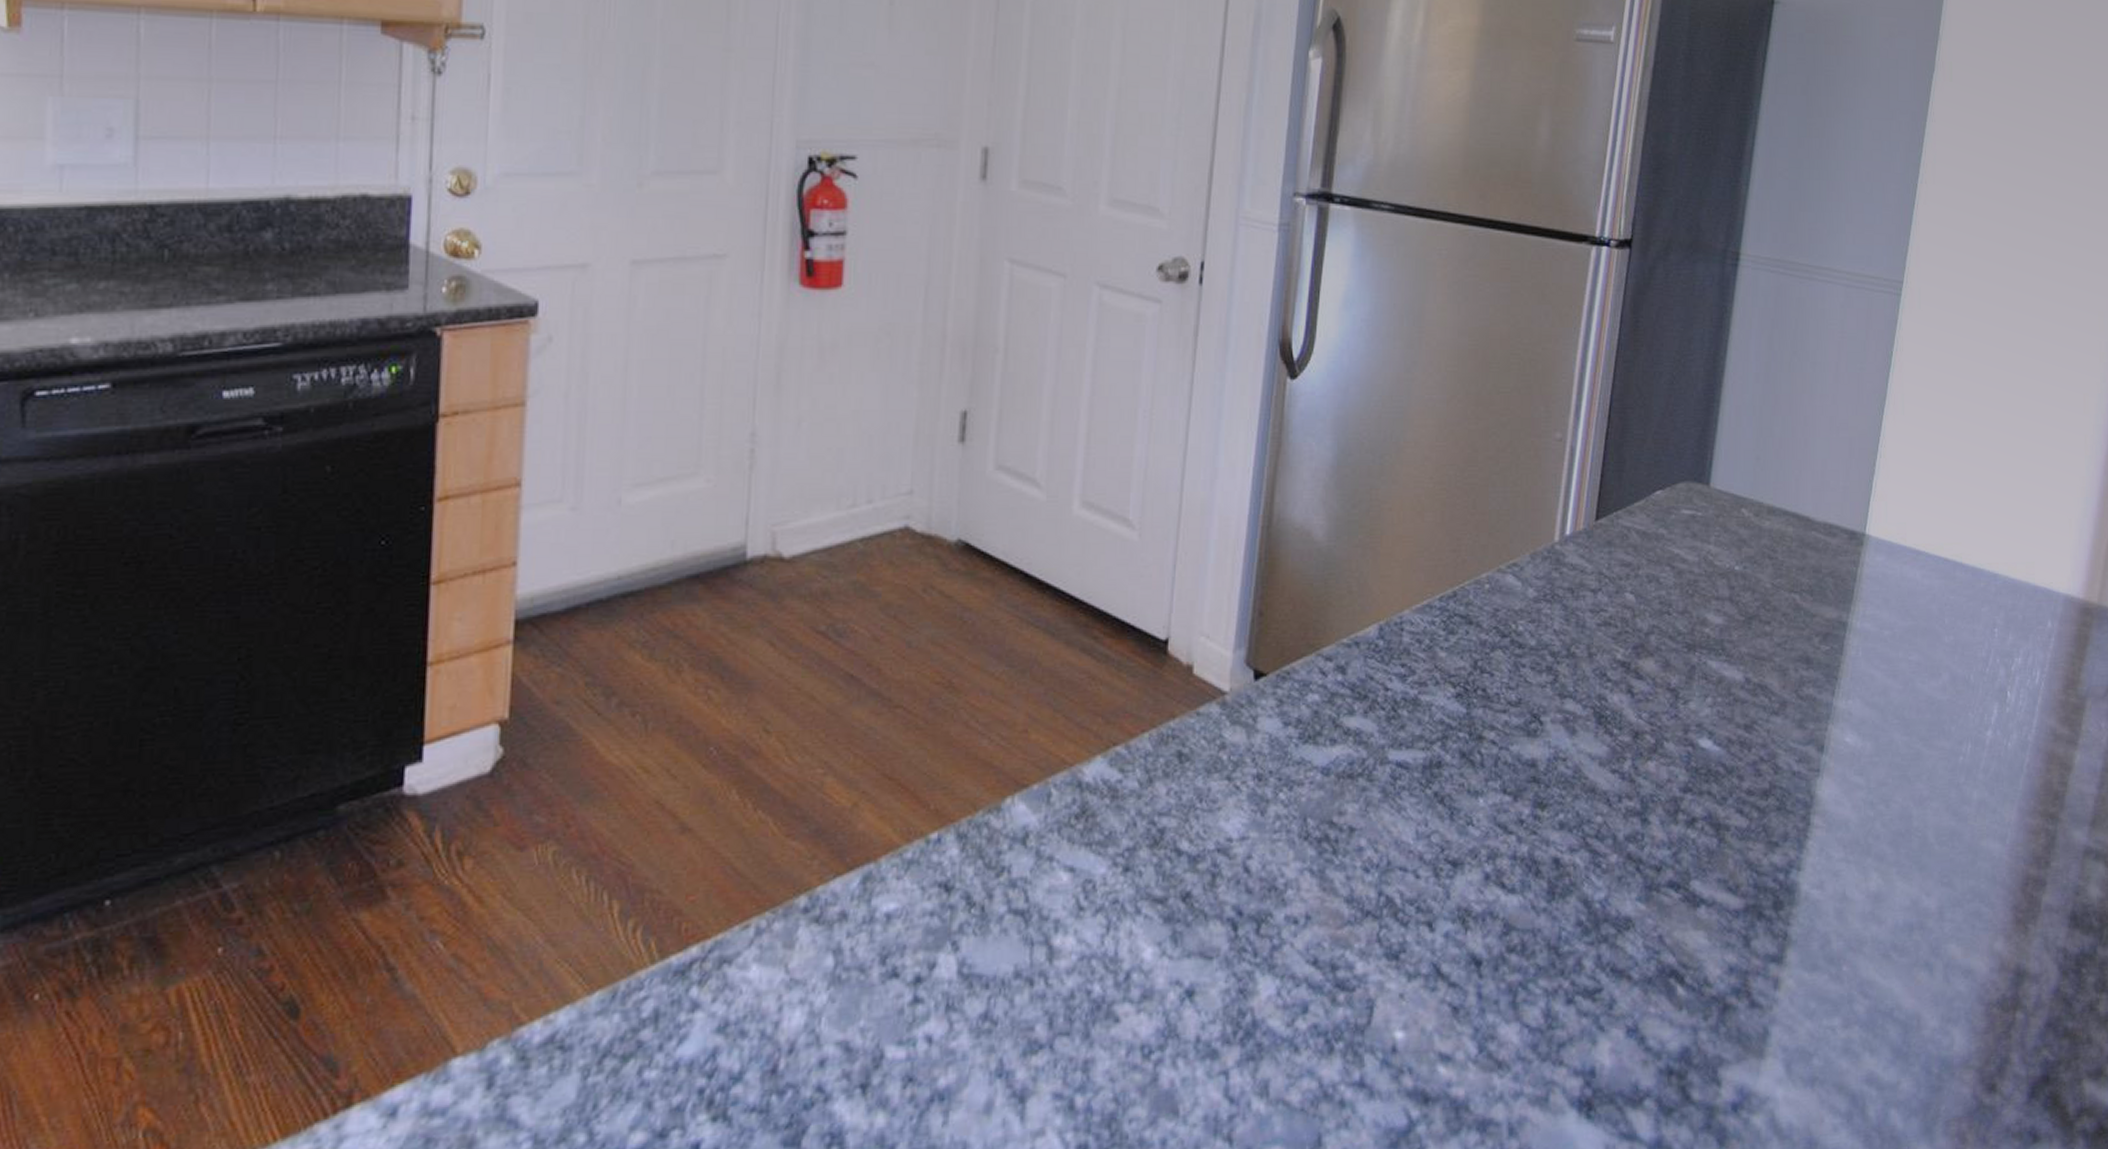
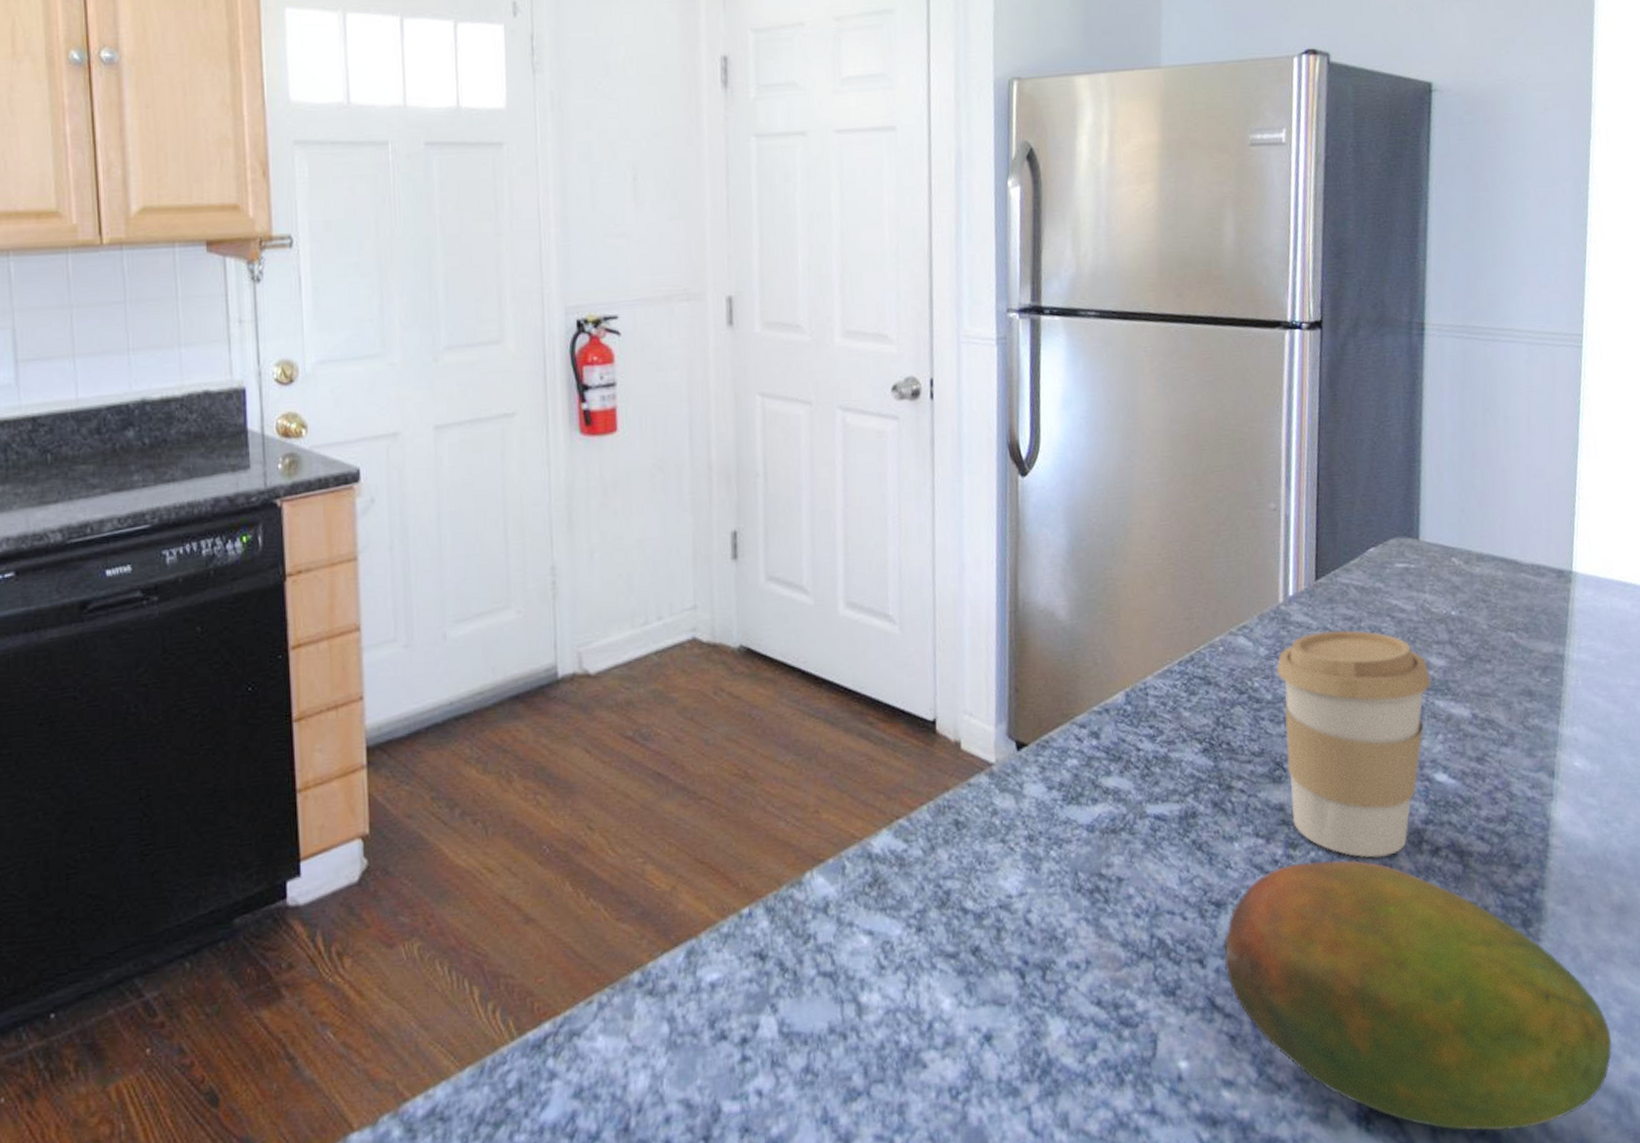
fruit: none [1455,824,1853,1126] -> present [1222,860,1613,1131]
coffee cup: none [1544,576,1707,826] -> present [1276,630,1432,858]

